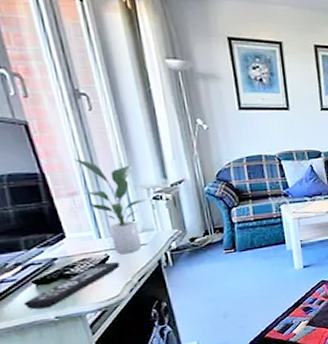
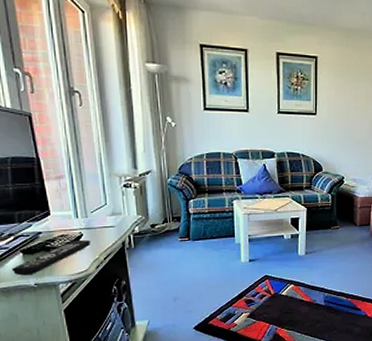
potted plant: present [73,159,148,255] -> none [63,147,119,234]

